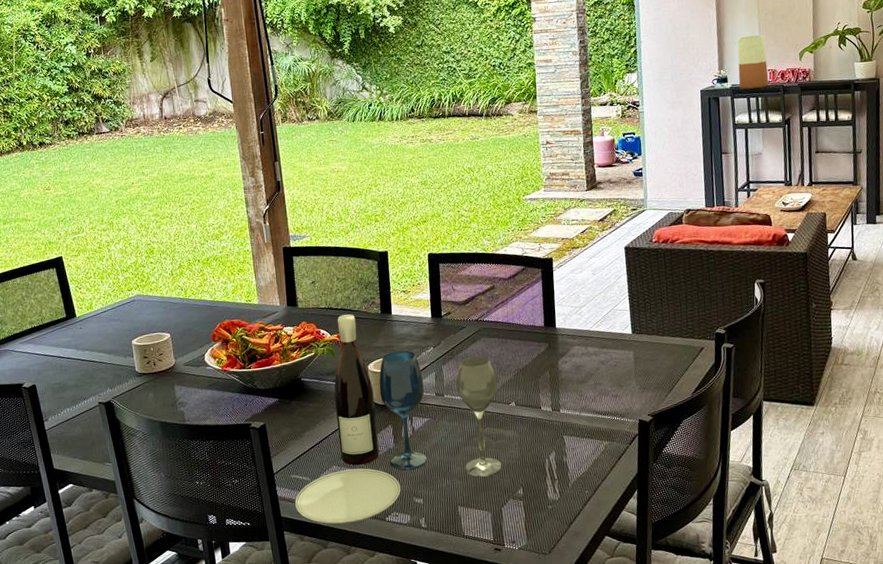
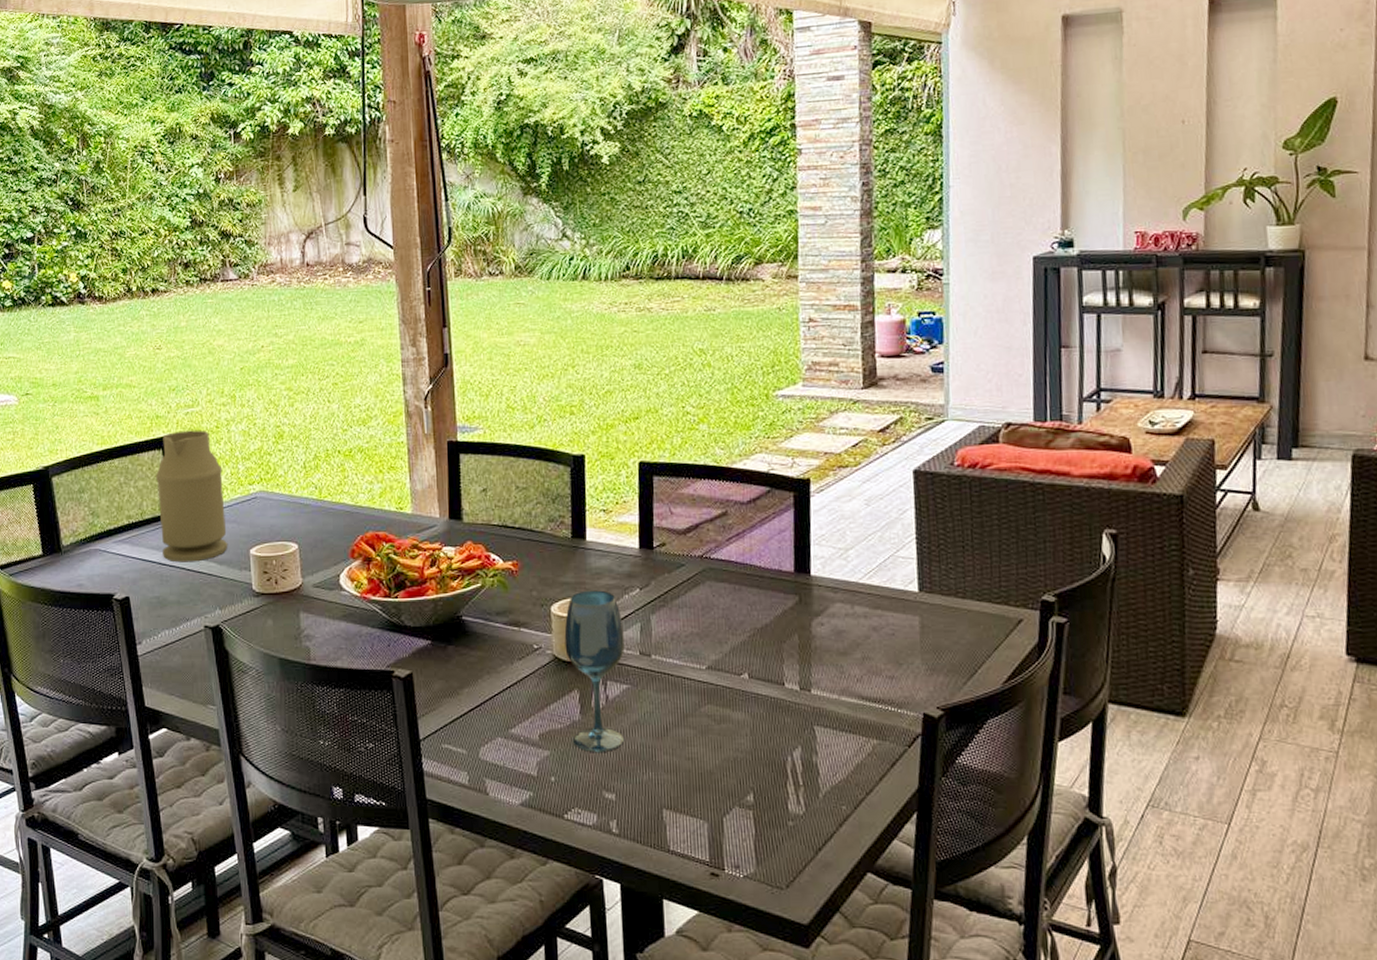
water jug: none [52,250,114,355] -> present [156,430,228,563]
plate: present [295,468,401,525] -> none [445,744,587,817]
bottle: present [334,314,380,466] -> none [504,536,560,740]
wineglass: present [455,356,502,477] -> none [667,605,727,772]
vase: present [737,35,769,90] -> none [1090,182,1136,259]

